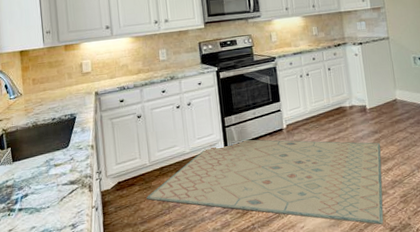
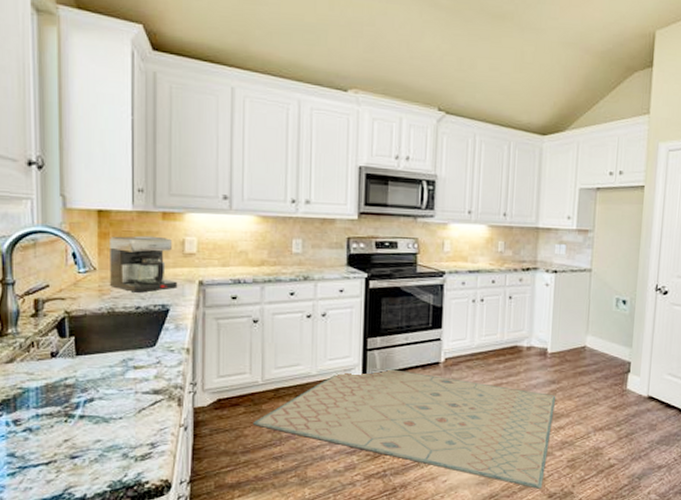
coffee maker: none [30,63,80,108] -> present [110,235,178,293]

